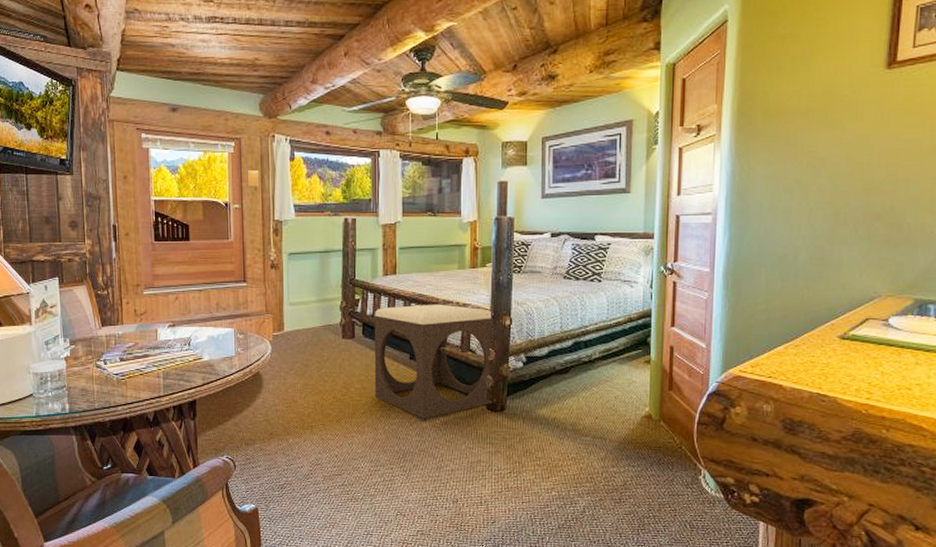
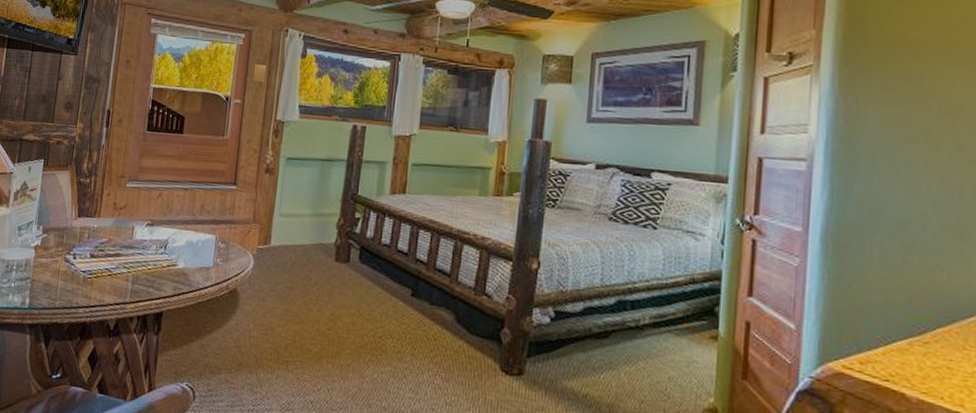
footstool: present [374,304,494,419] -> none [365,230,518,372]

